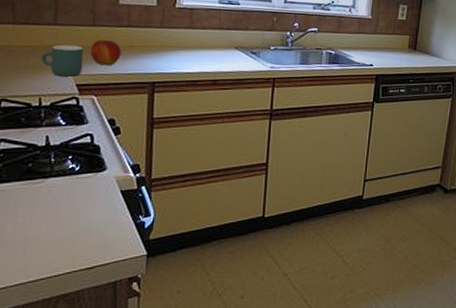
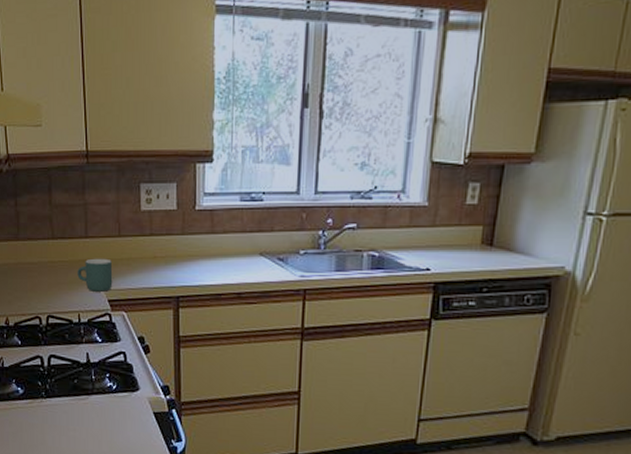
apple: present [90,40,121,66] -> none [118,251,146,279]

